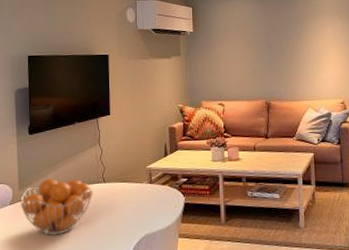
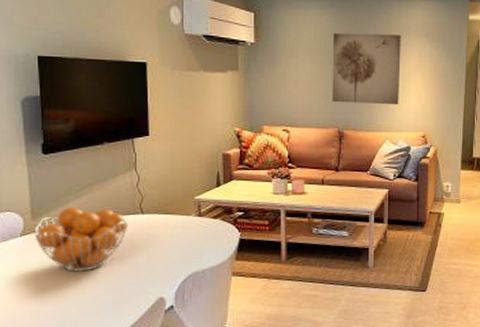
wall art: none [257,15,318,78] -> present [332,32,401,105]

